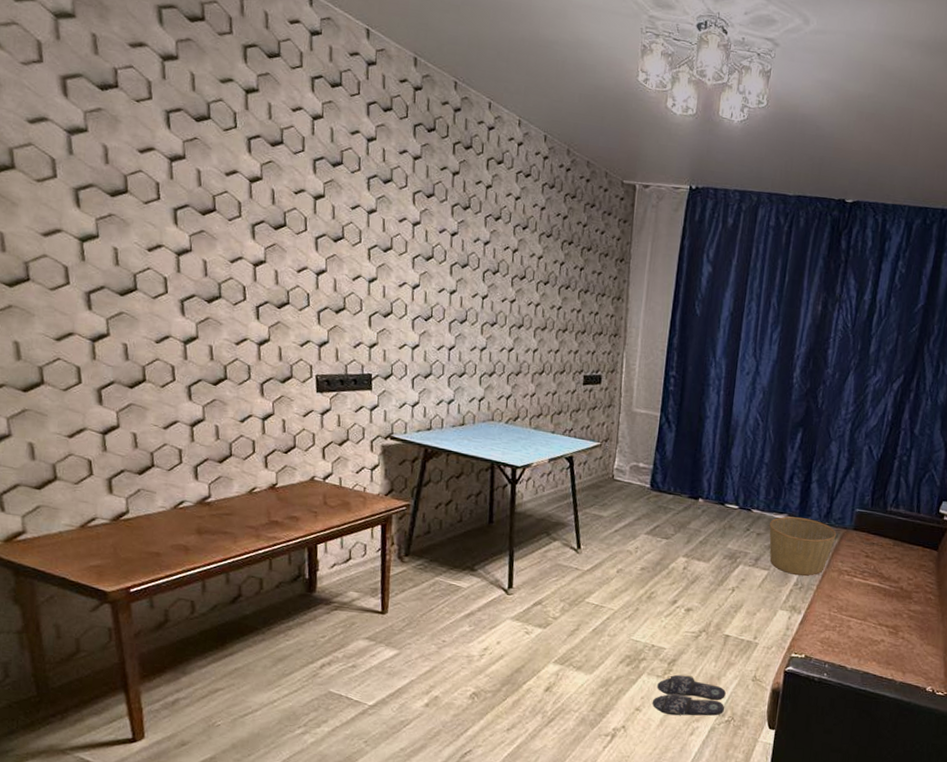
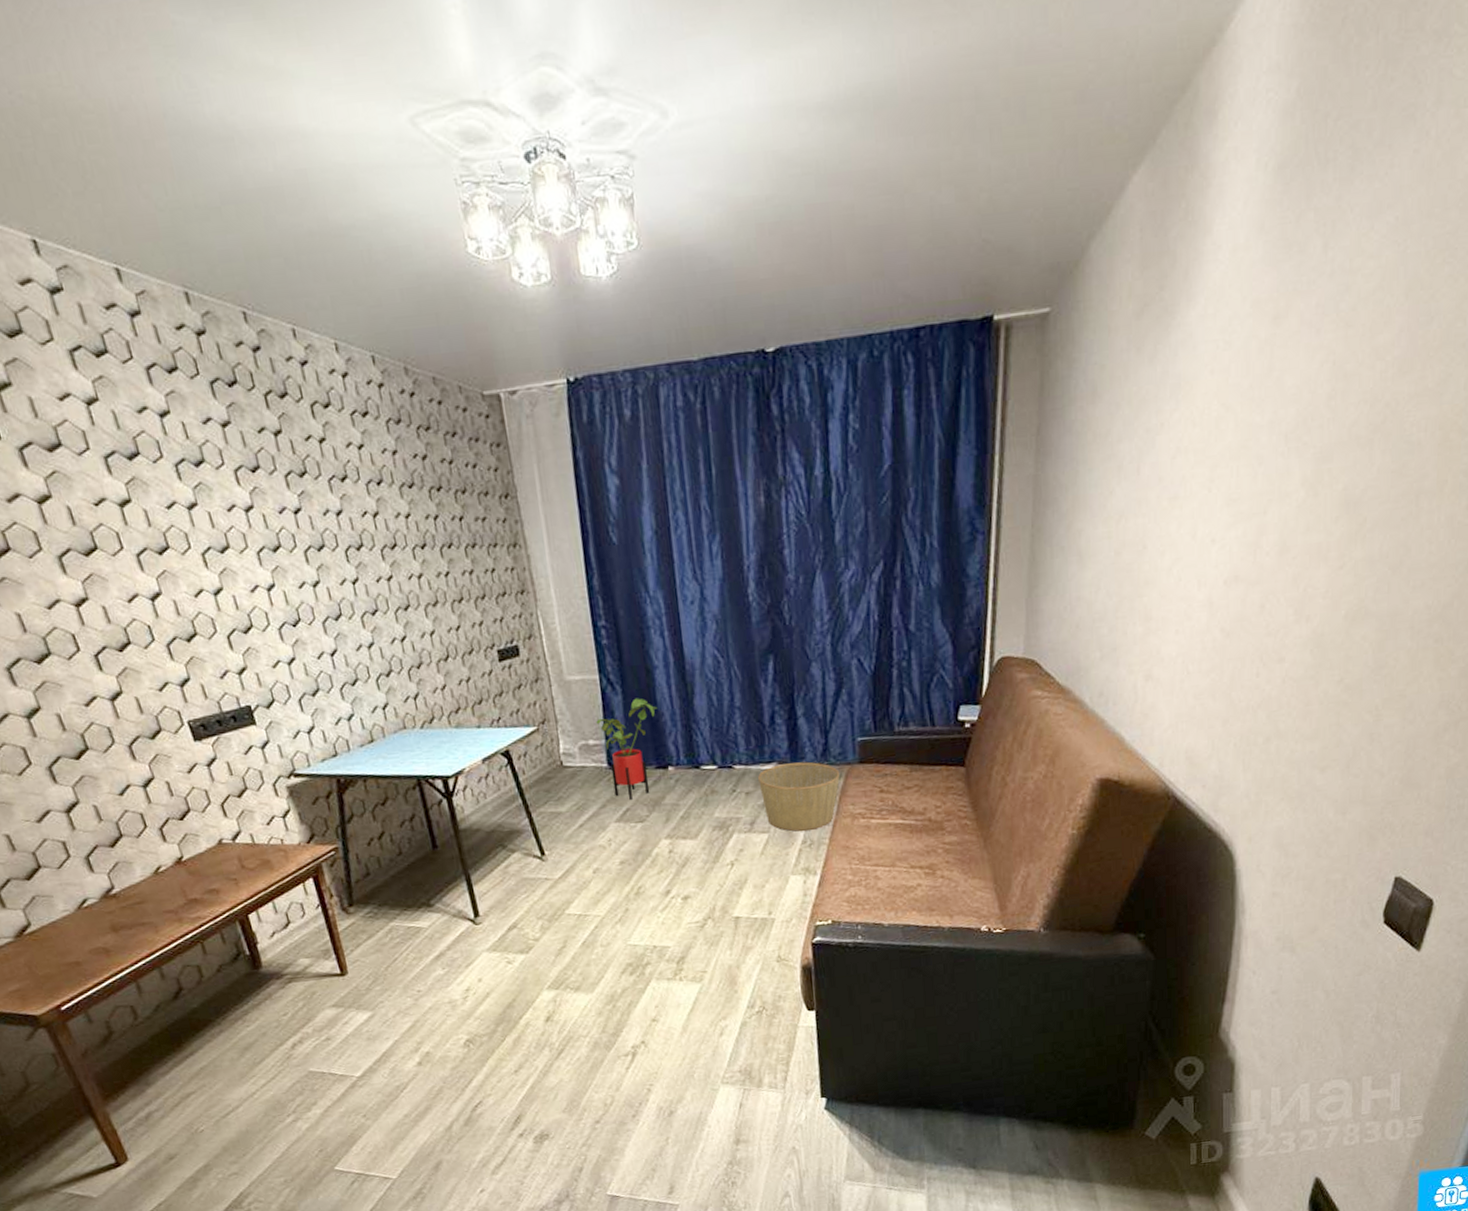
house plant: none [649,438,701,519] -> present [596,698,657,800]
slippers: present [653,674,726,716] -> none [669,971,752,1019]

